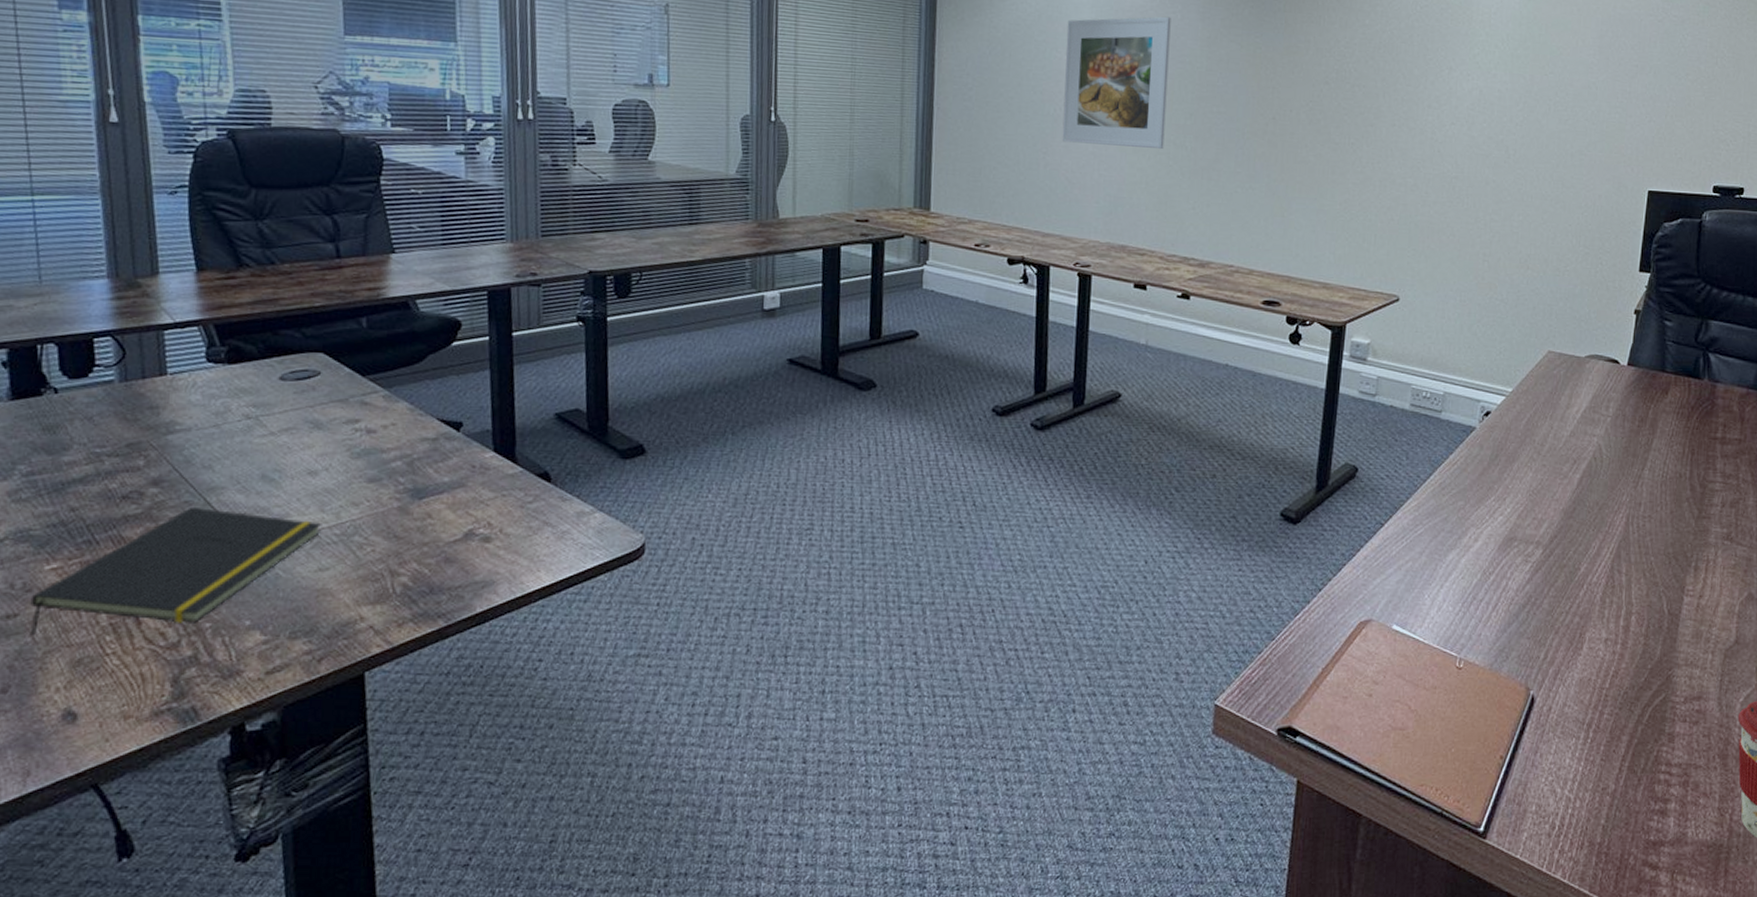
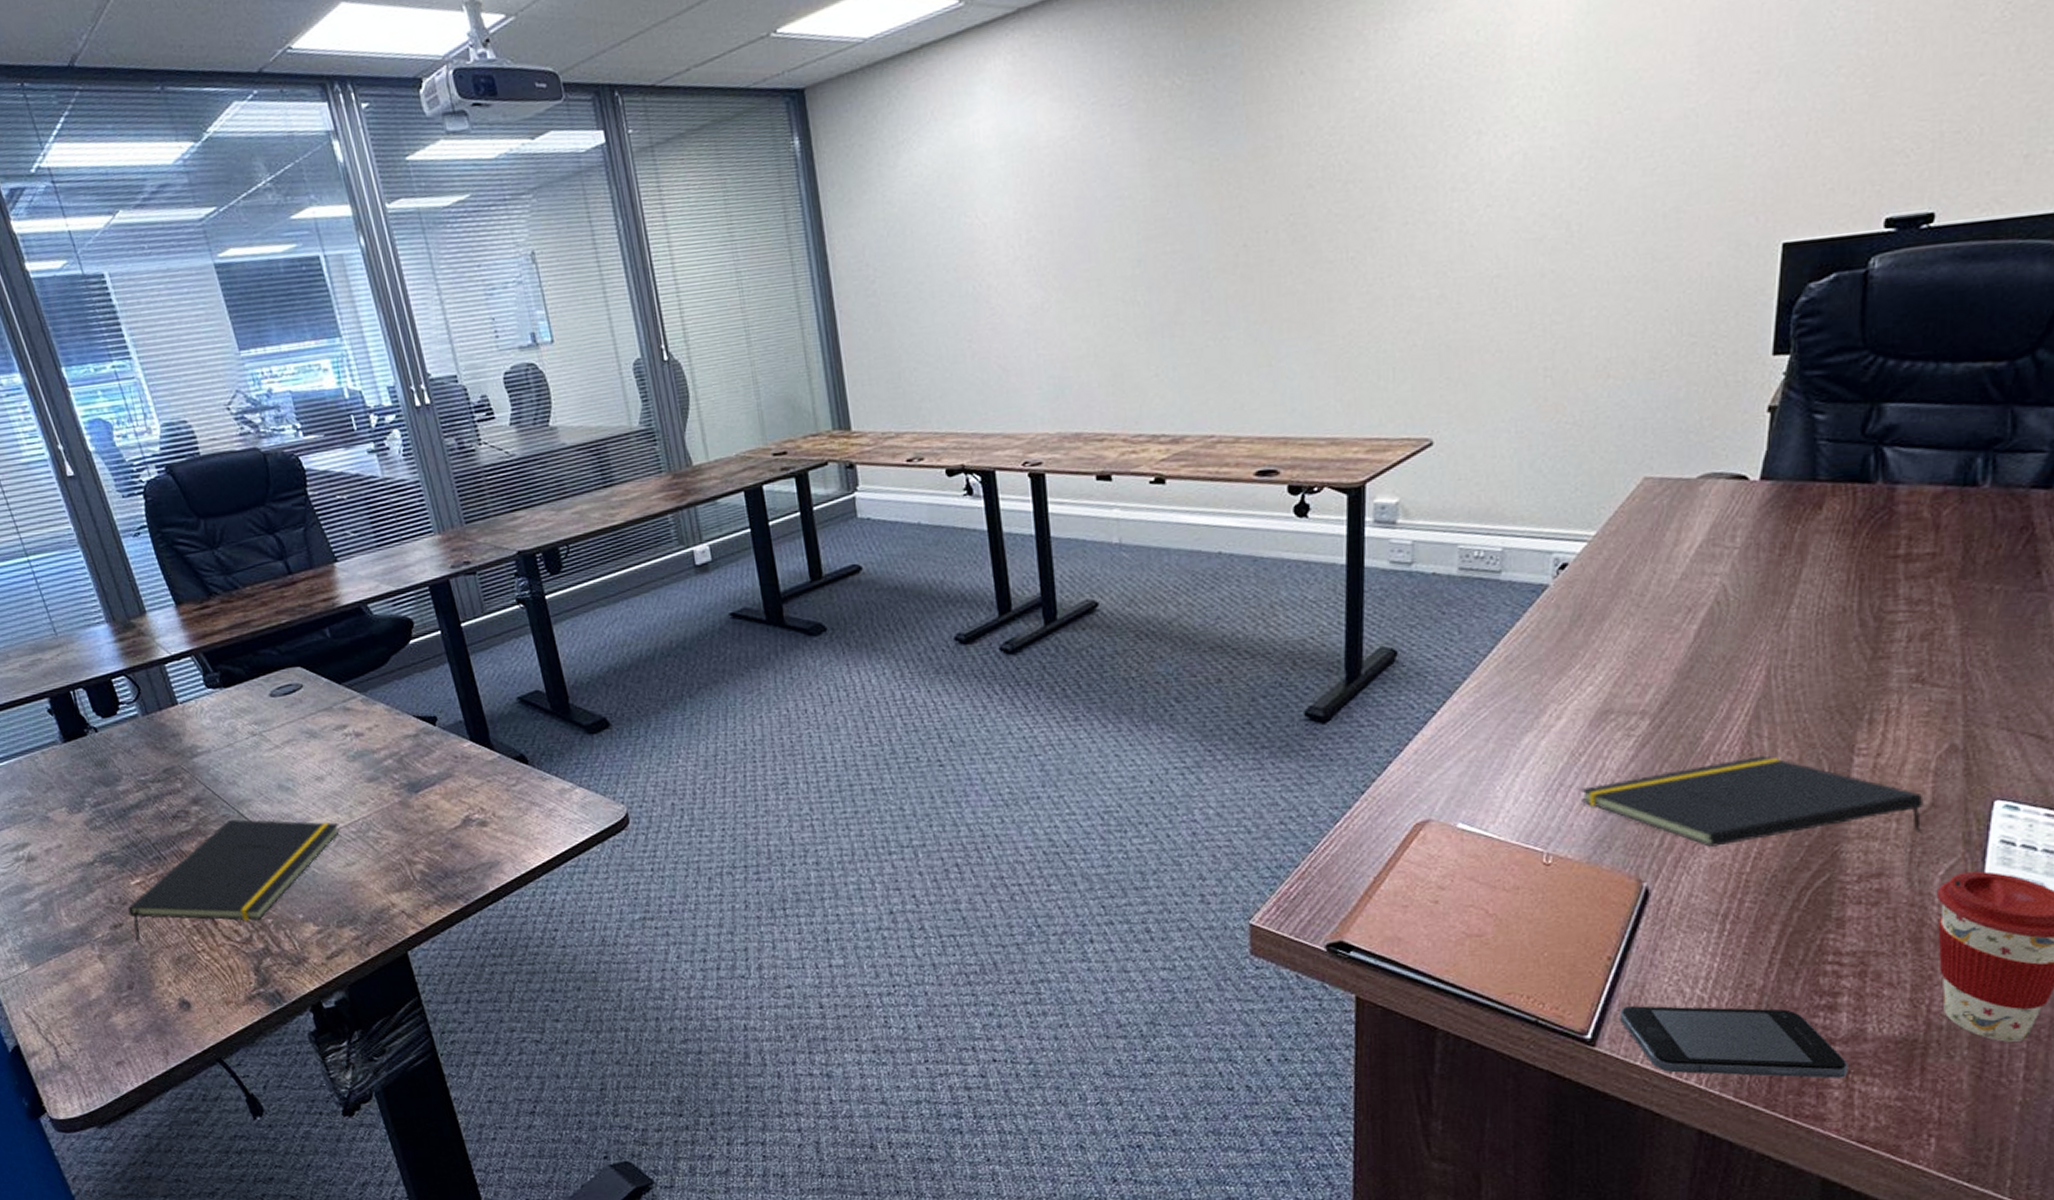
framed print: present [1062,16,1171,150] -> none [973,144,1111,324]
notepad: none [1488,588,1730,666] -> present [1580,755,1924,847]
smartphone: none [1506,803,1674,877] -> present [1620,1006,1848,1078]

